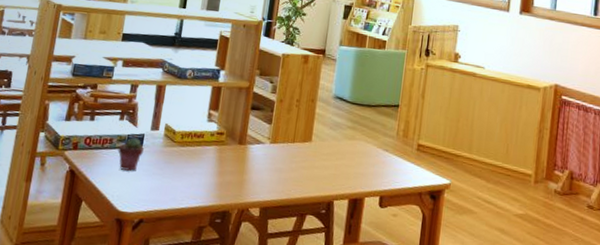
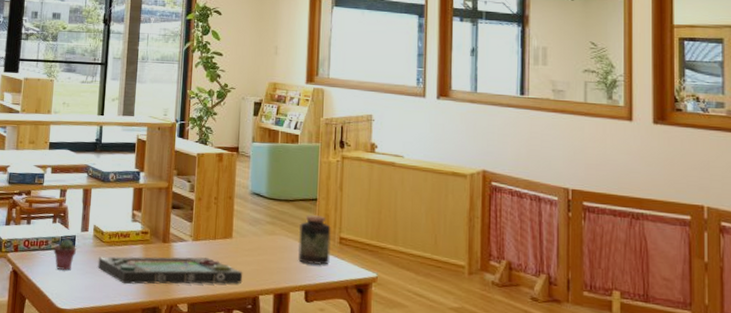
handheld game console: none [166,157,320,188] -> present [98,256,243,285]
jar: none [376,121,410,171] -> present [298,215,331,265]

